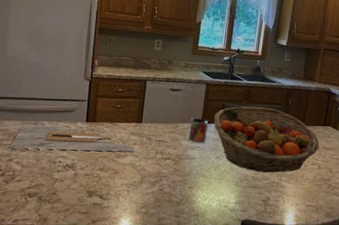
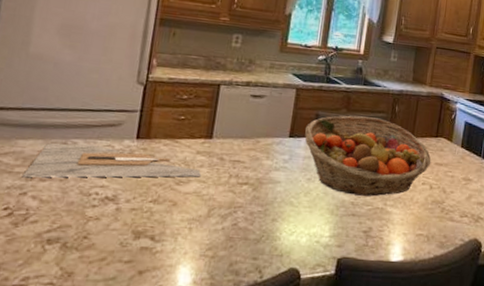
mug: present [188,117,208,143] -> none [272,130,298,162]

